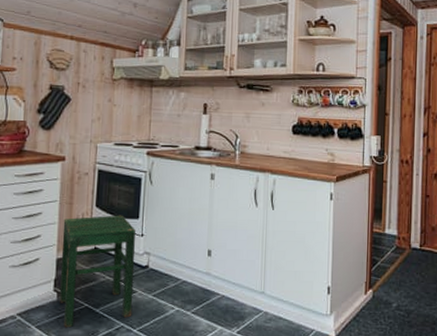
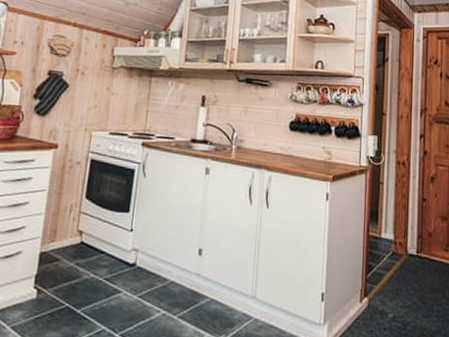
stool: present [59,215,135,328] -> none [38,207,125,330]

